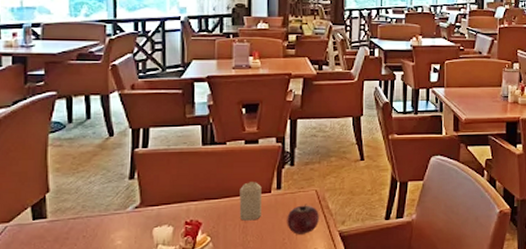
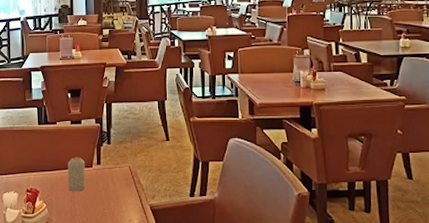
apple: present [287,204,319,235] -> none [106,178,132,206]

